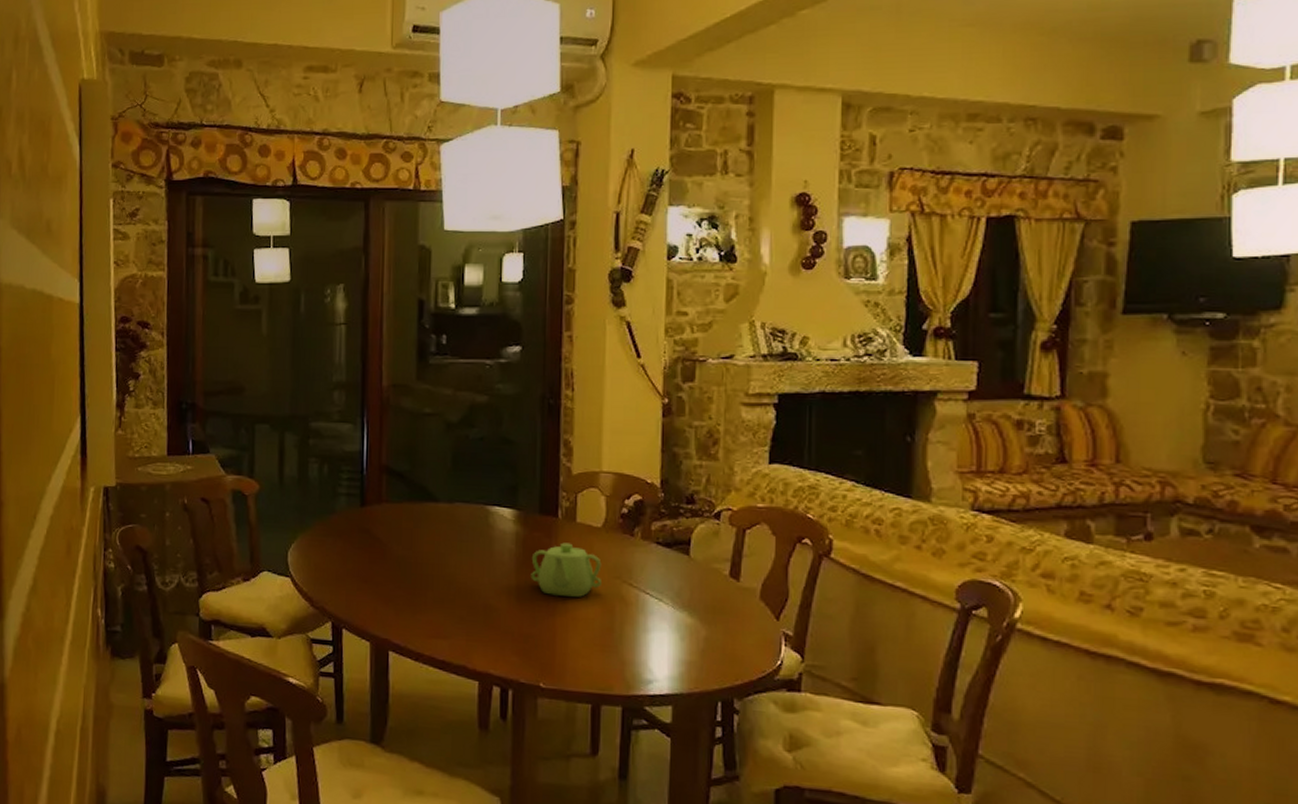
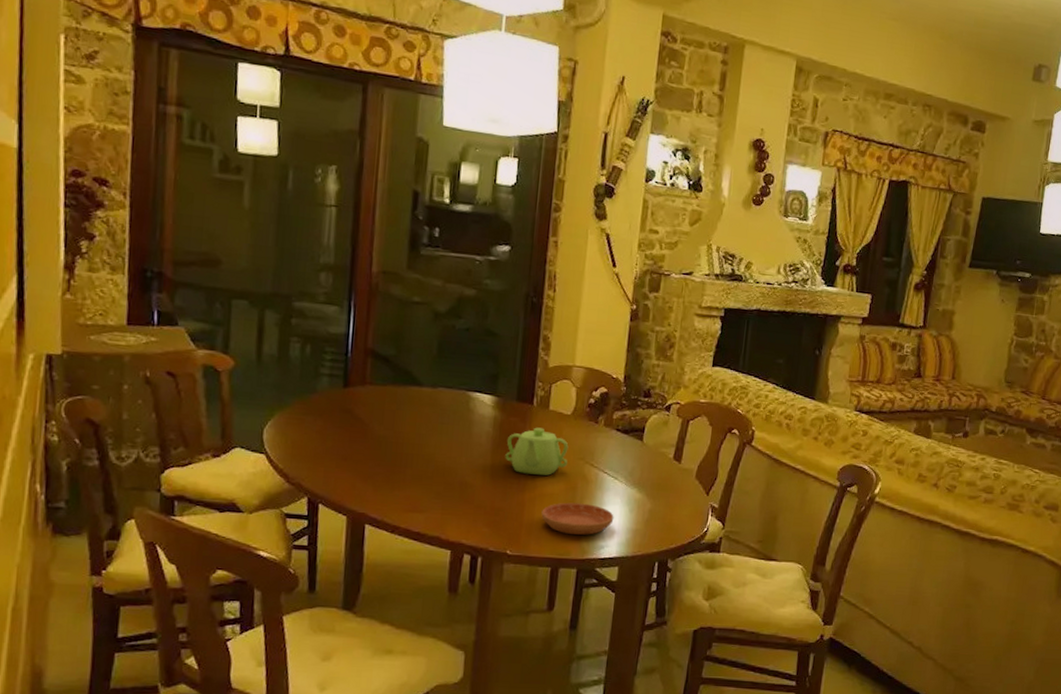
saucer: none [576,628,662,667] -> present [541,502,614,535]

